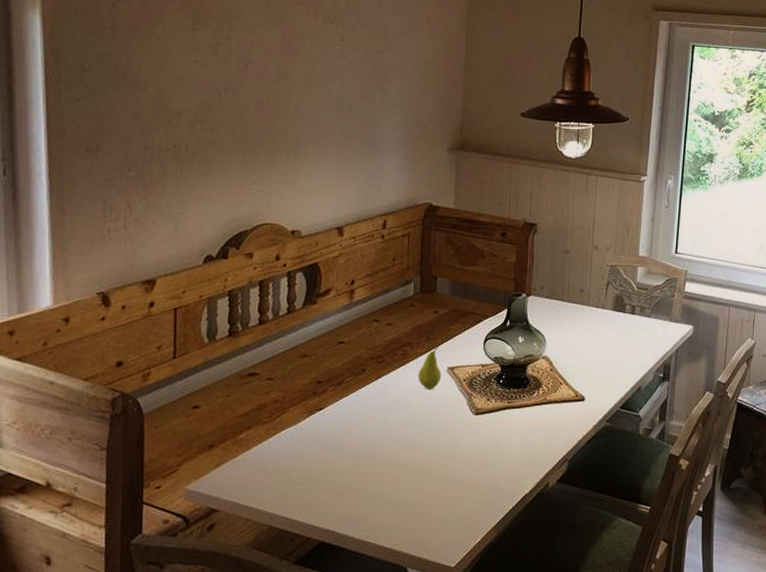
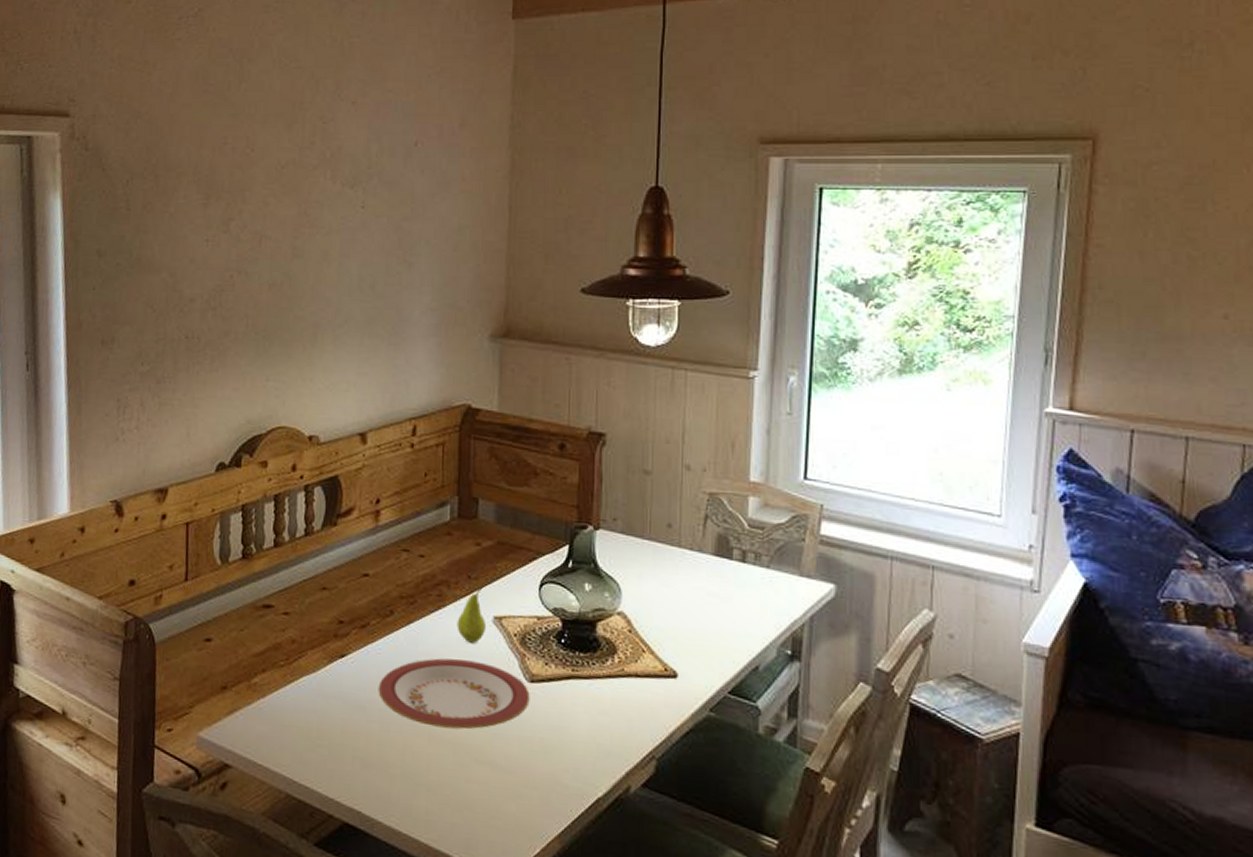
plate: none [351,403,475,457] -> present [378,658,530,730]

